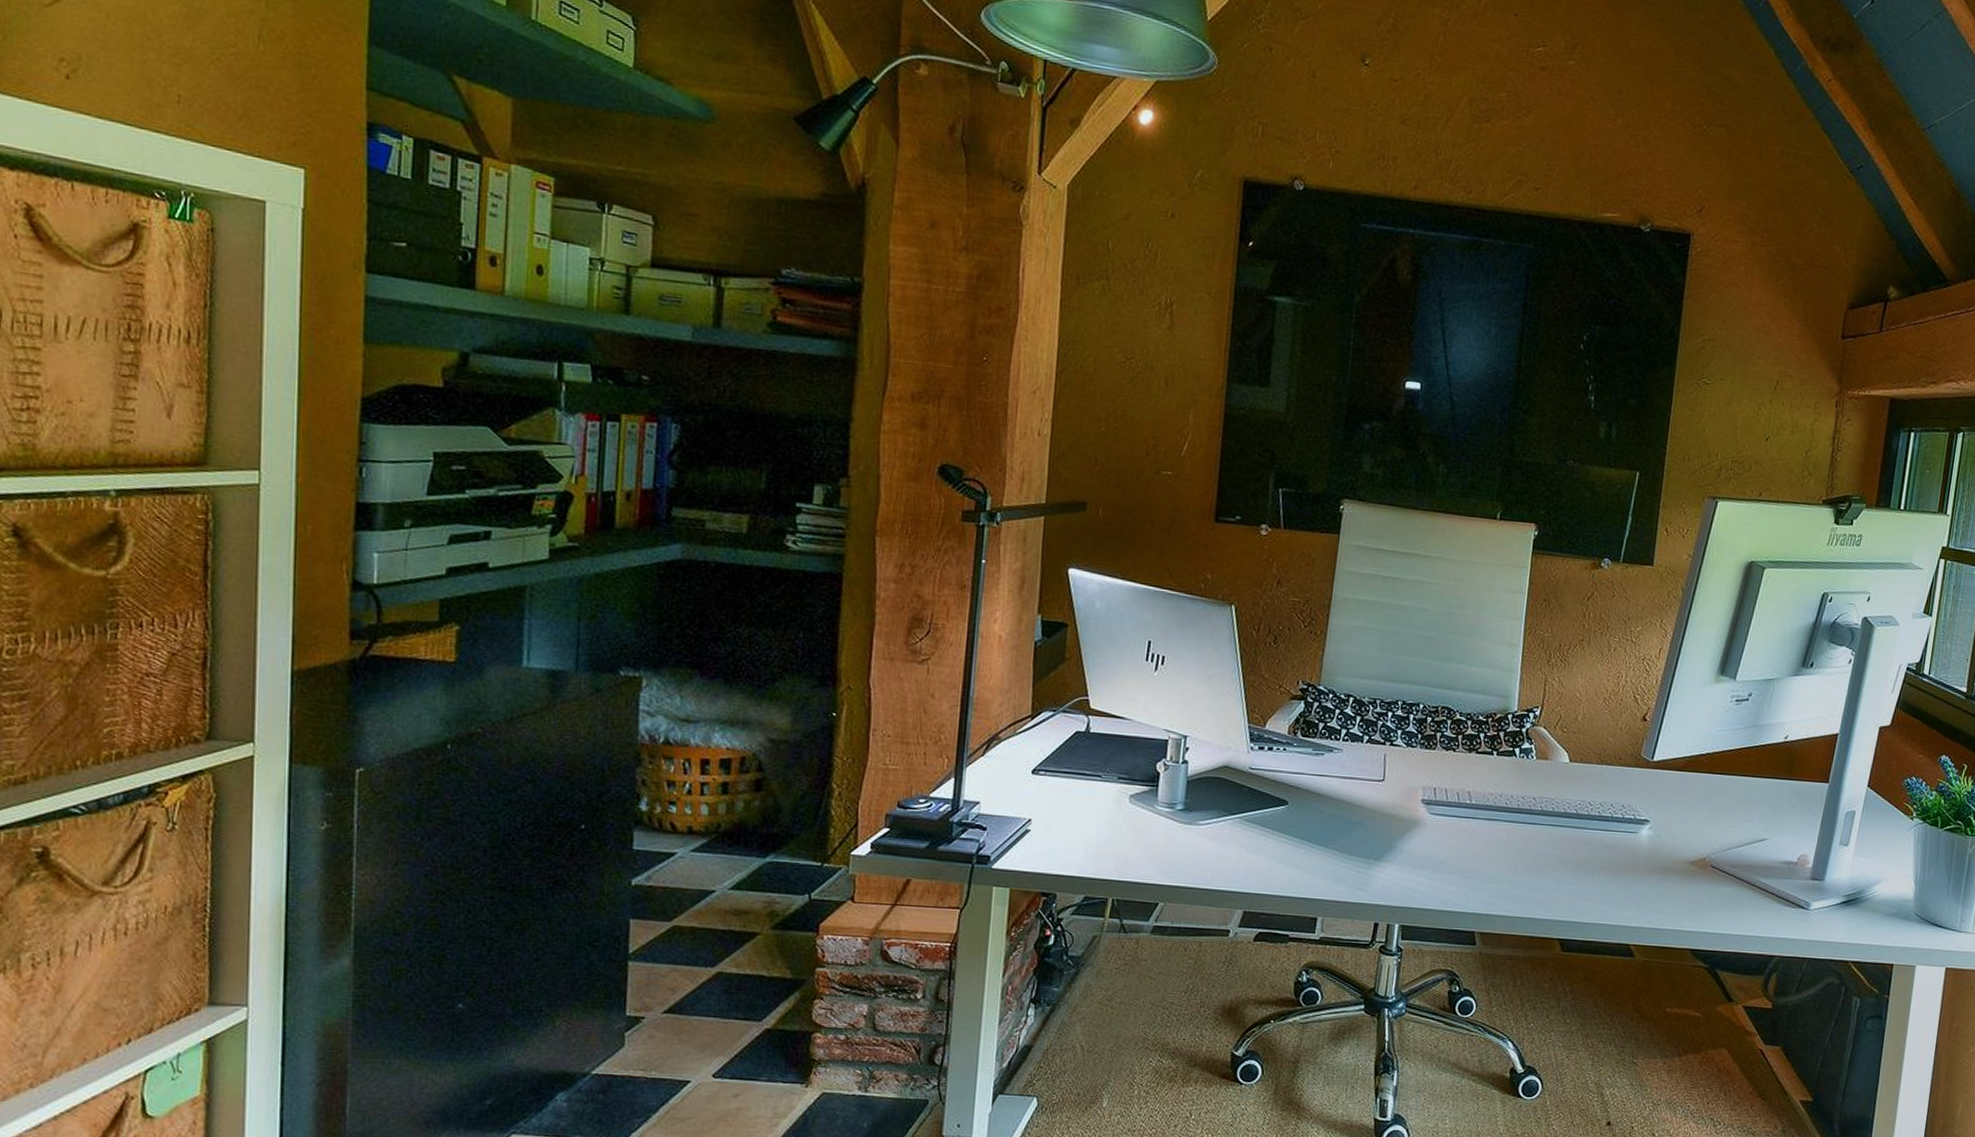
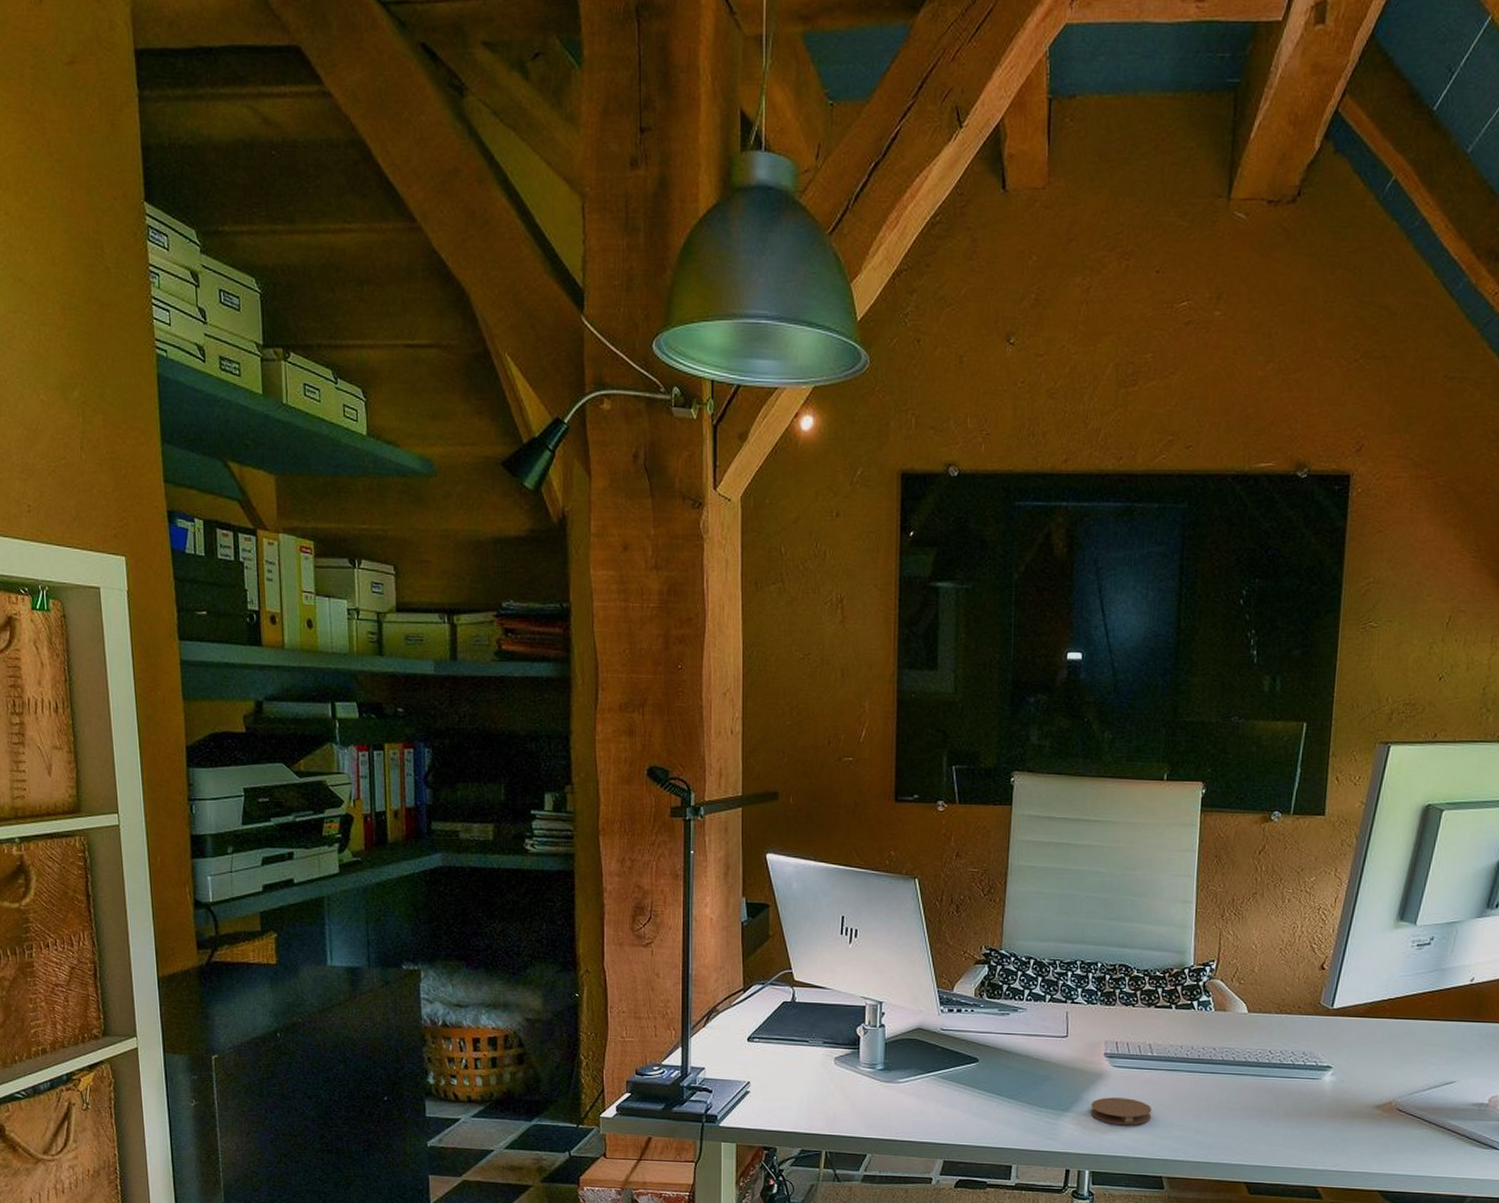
coaster: none [1403,846,1468,877] -> present [1090,1097,1152,1126]

